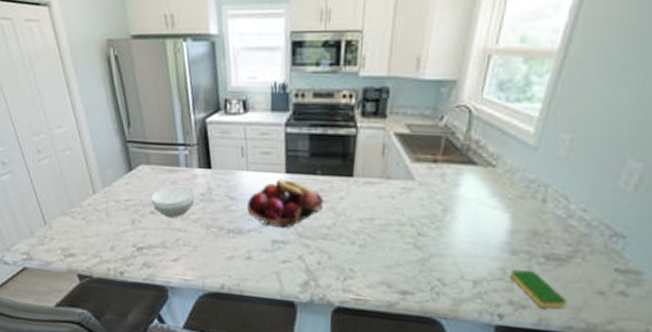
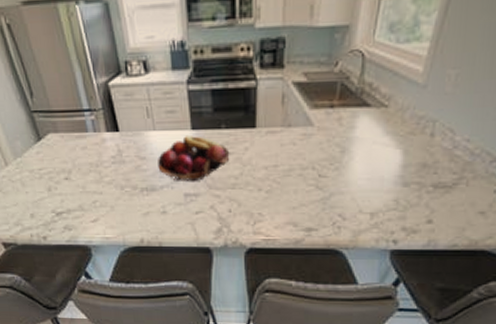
bowl: present [151,185,196,217] -> none [63,150,107,181]
dish sponge: present [510,269,567,309] -> none [403,198,453,230]

